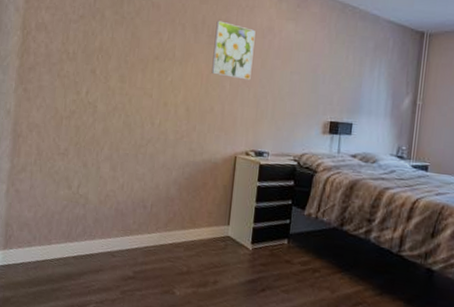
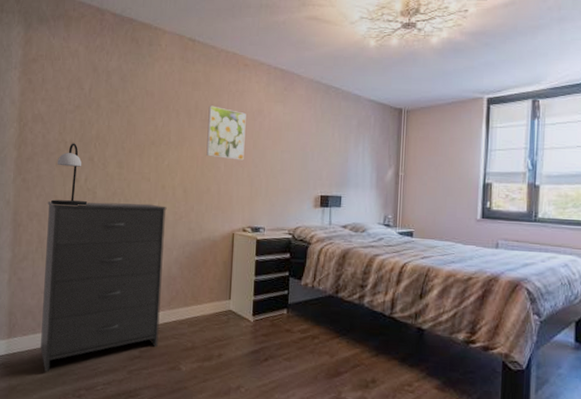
dresser: none [35,113,168,287] -> present [40,201,167,373]
table lamp: none [51,54,88,120] -> present [51,143,88,206]

